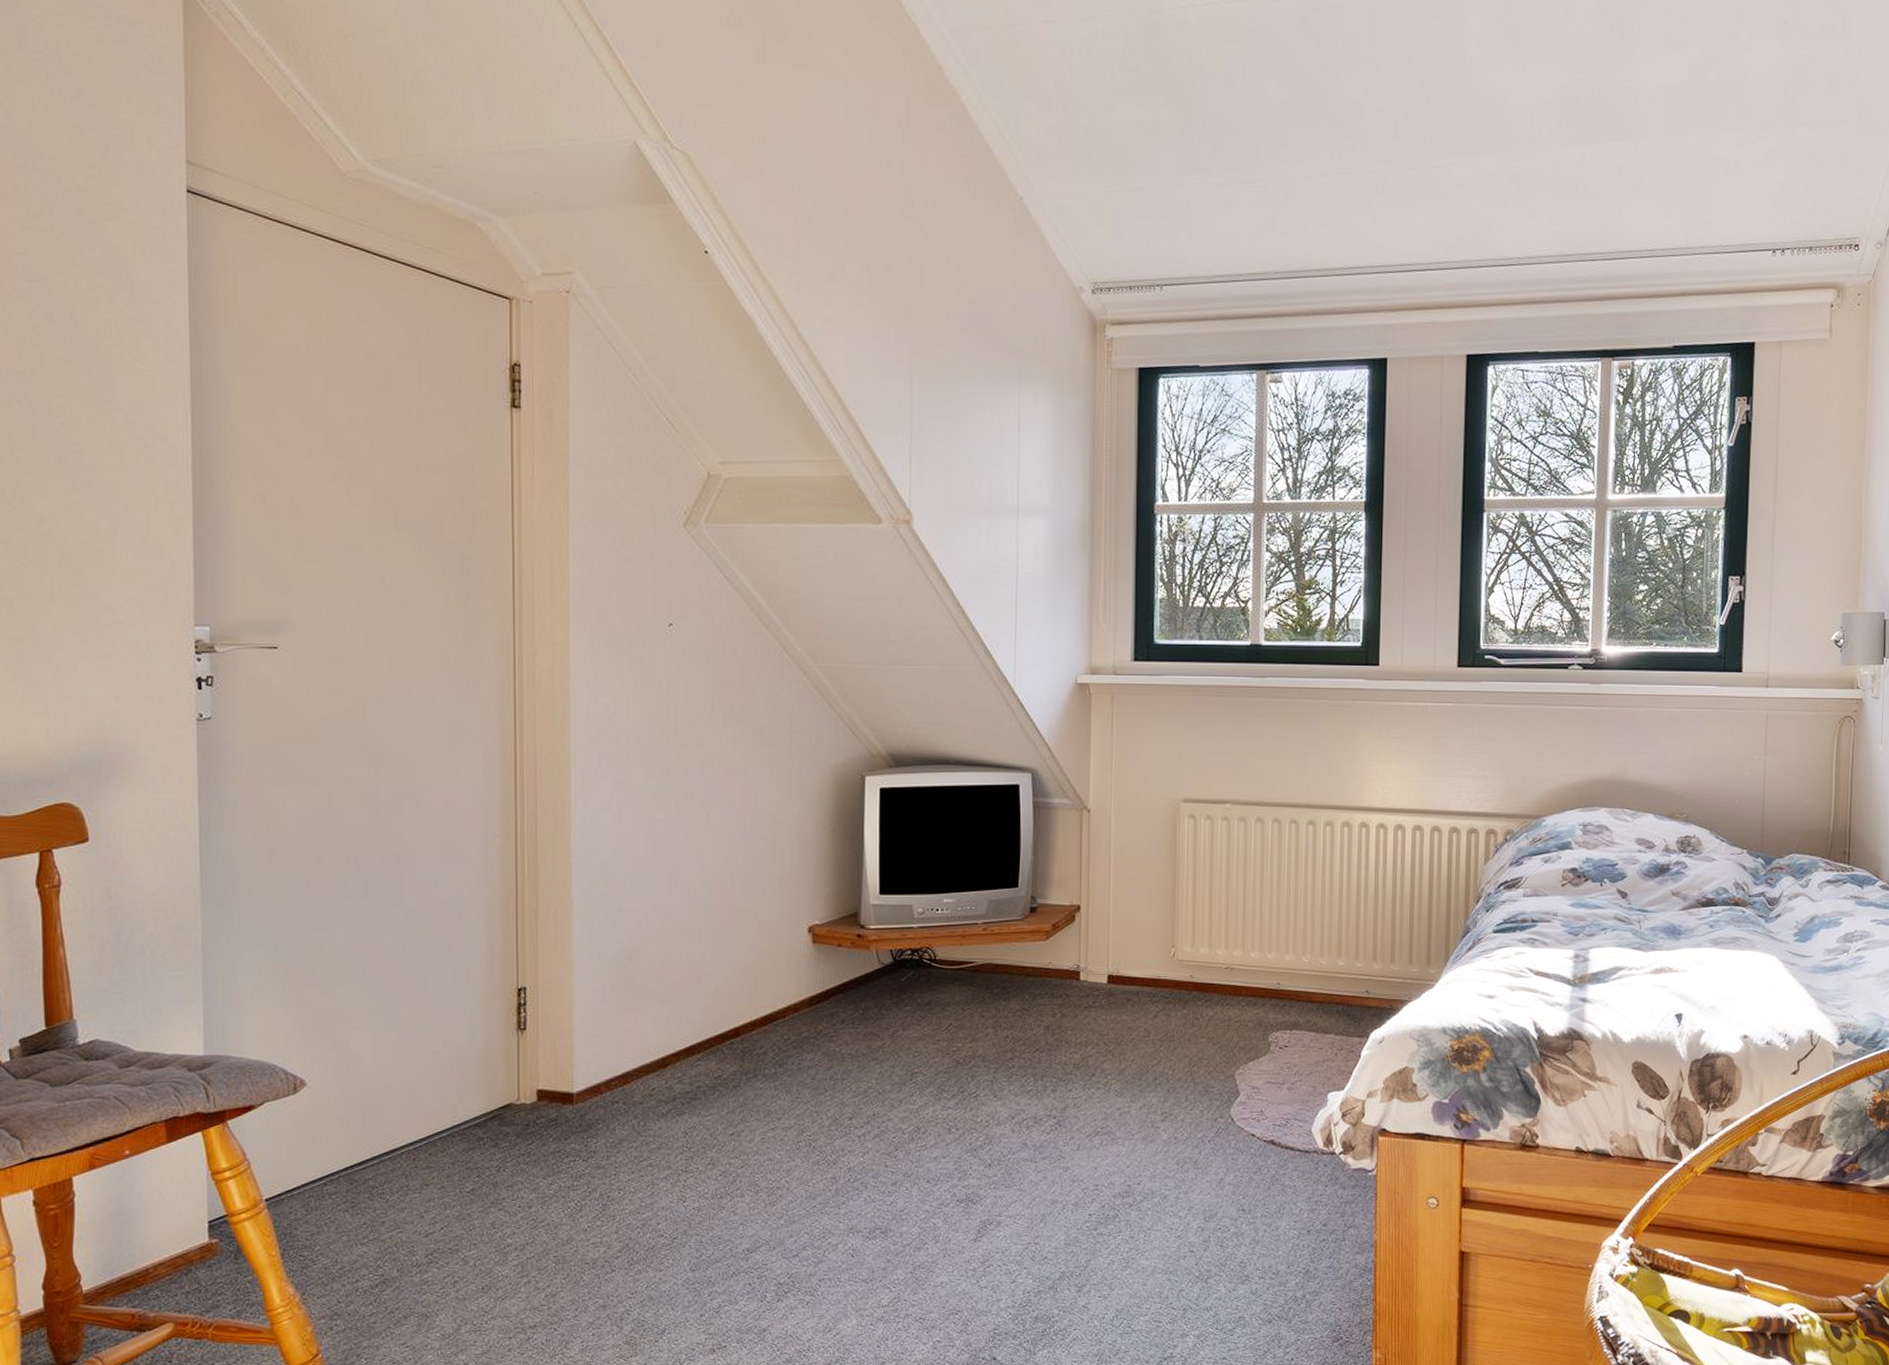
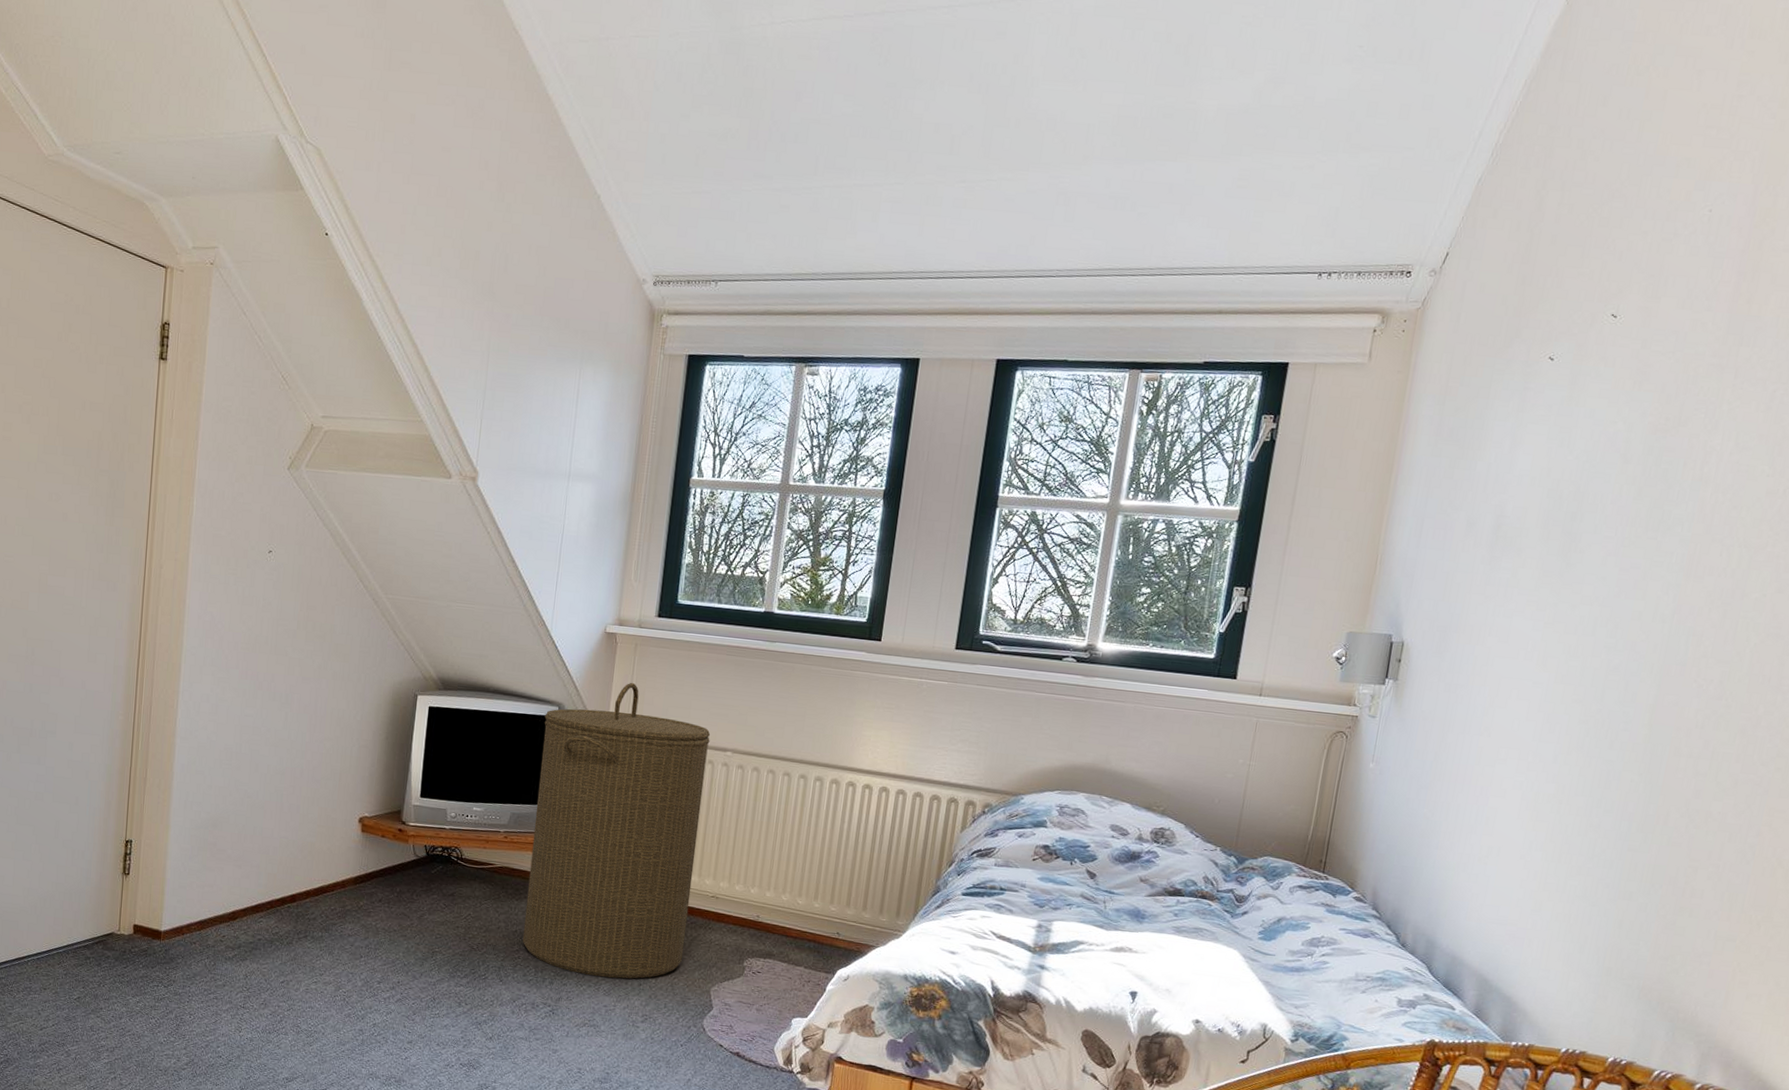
laundry hamper: none [1016,737,1206,1076] -> present [522,682,711,979]

